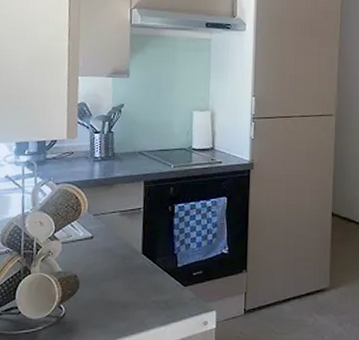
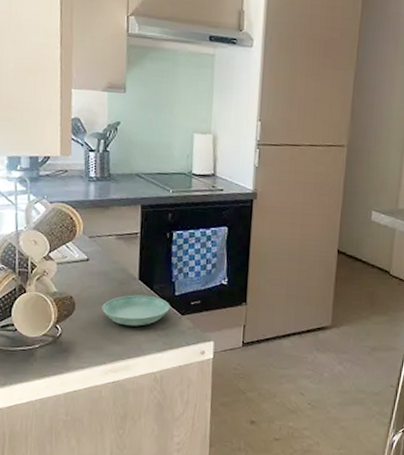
saucer: none [105,269,173,301] -> present [102,295,170,326]

